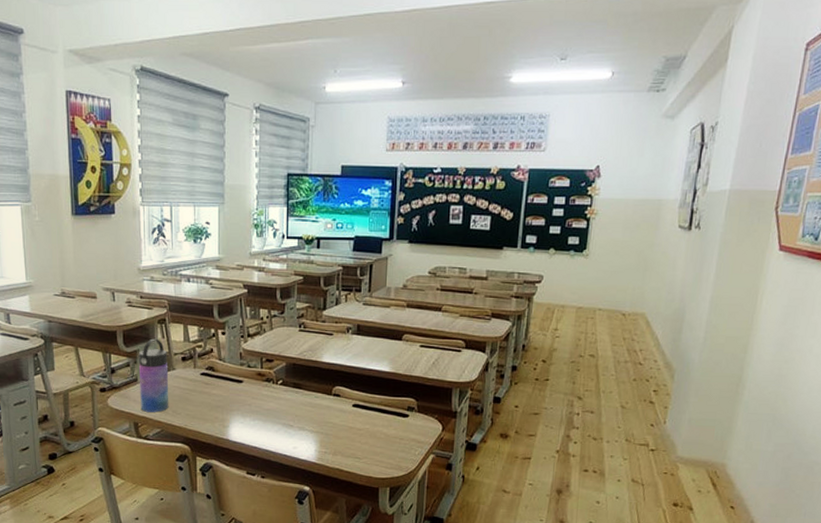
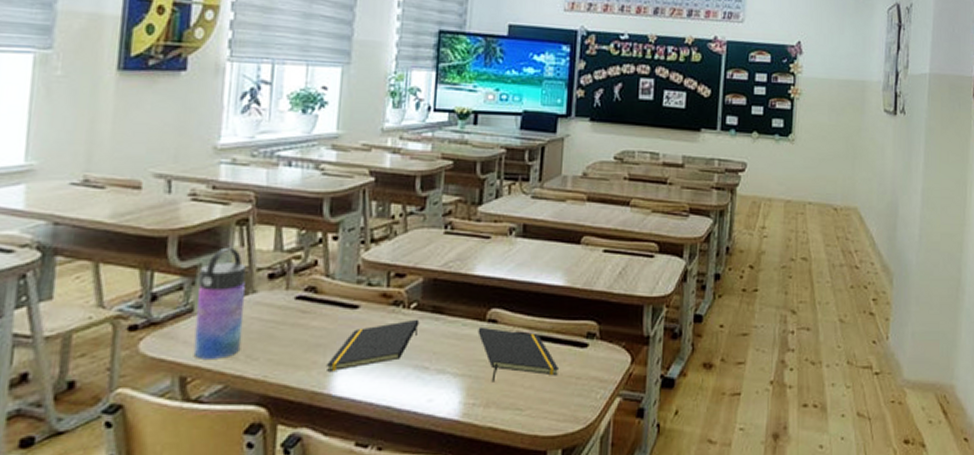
notepad: none [224,391,285,425] -> present [325,319,420,373]
notepad: none [326,399,387,438] -> present [477,326,560,382]

